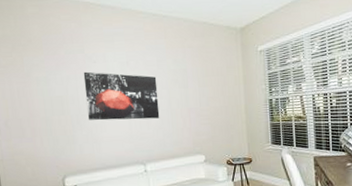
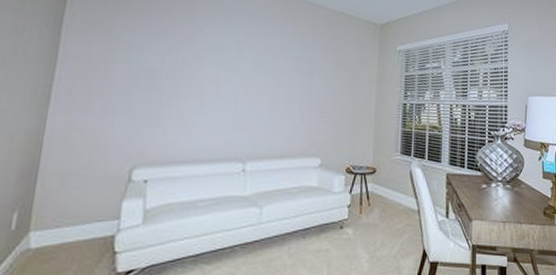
wall art: present [83,71,160,121] -> none [182,44,278,109]

